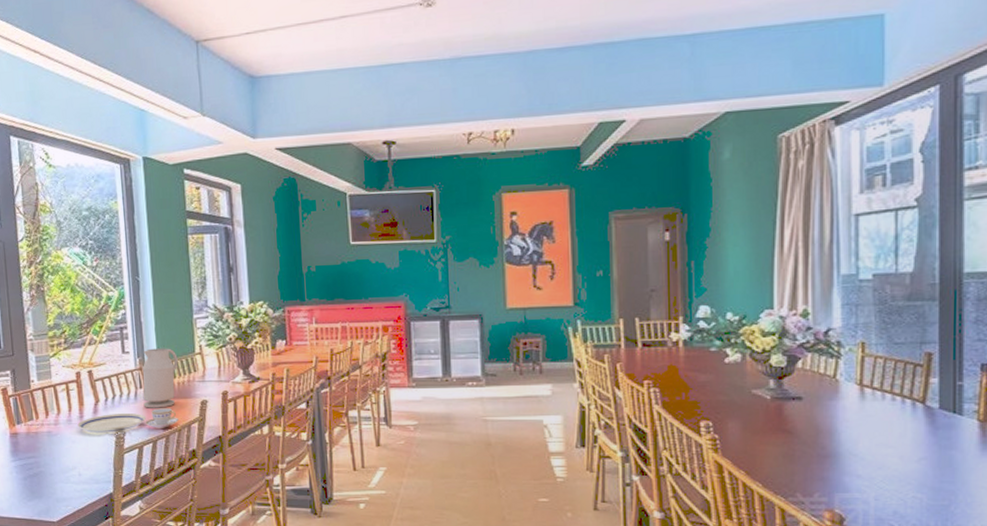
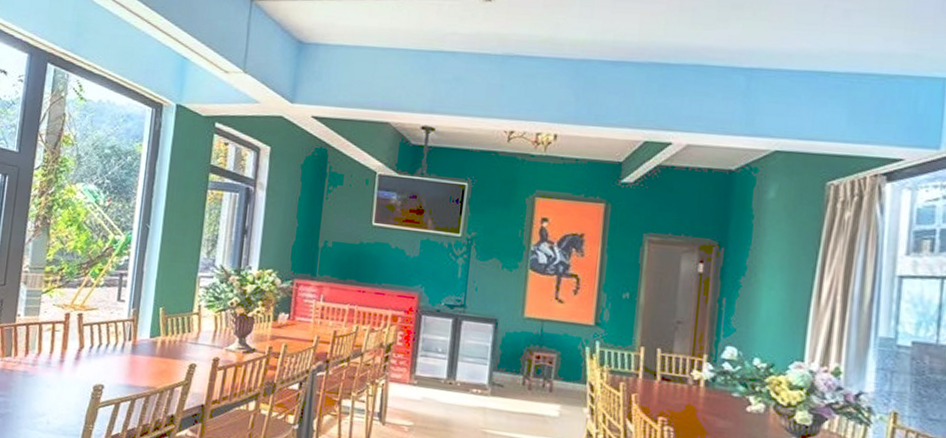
plate: present [77,413,146,434] -> none [56,362,129,384]
water jug: present [142,348,178,408] -> none [129,300,174,366]
teacup: present [145,408,179,428] -> none [127,364,163,388]

